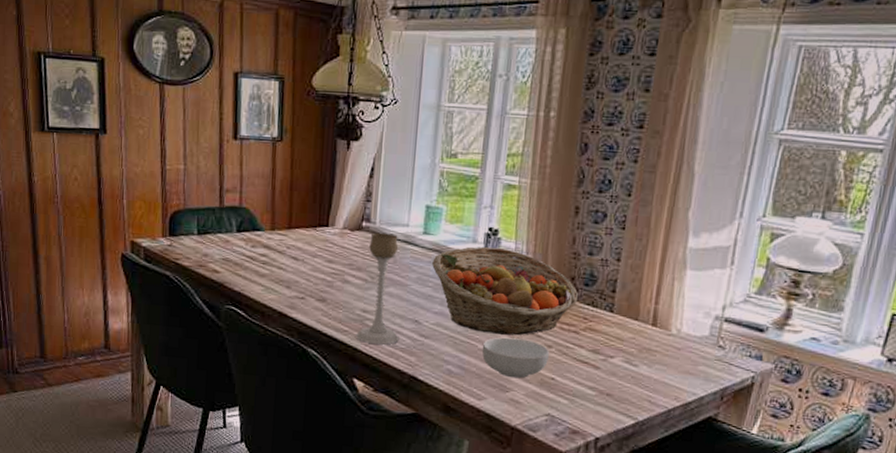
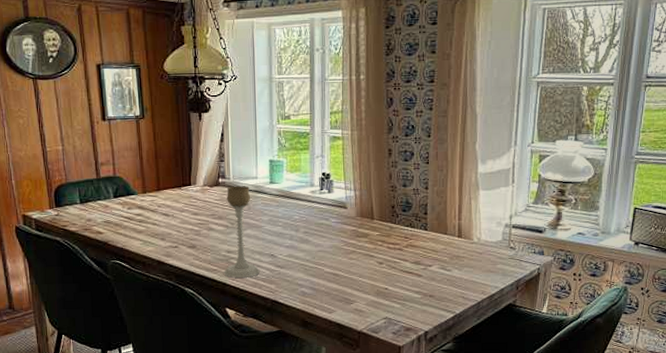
fruit basket: present [432,246,578,336] -> none [280,188,398,258]
cereal bowl: present [482,337,549,379] -> none [327,260,381,292]

